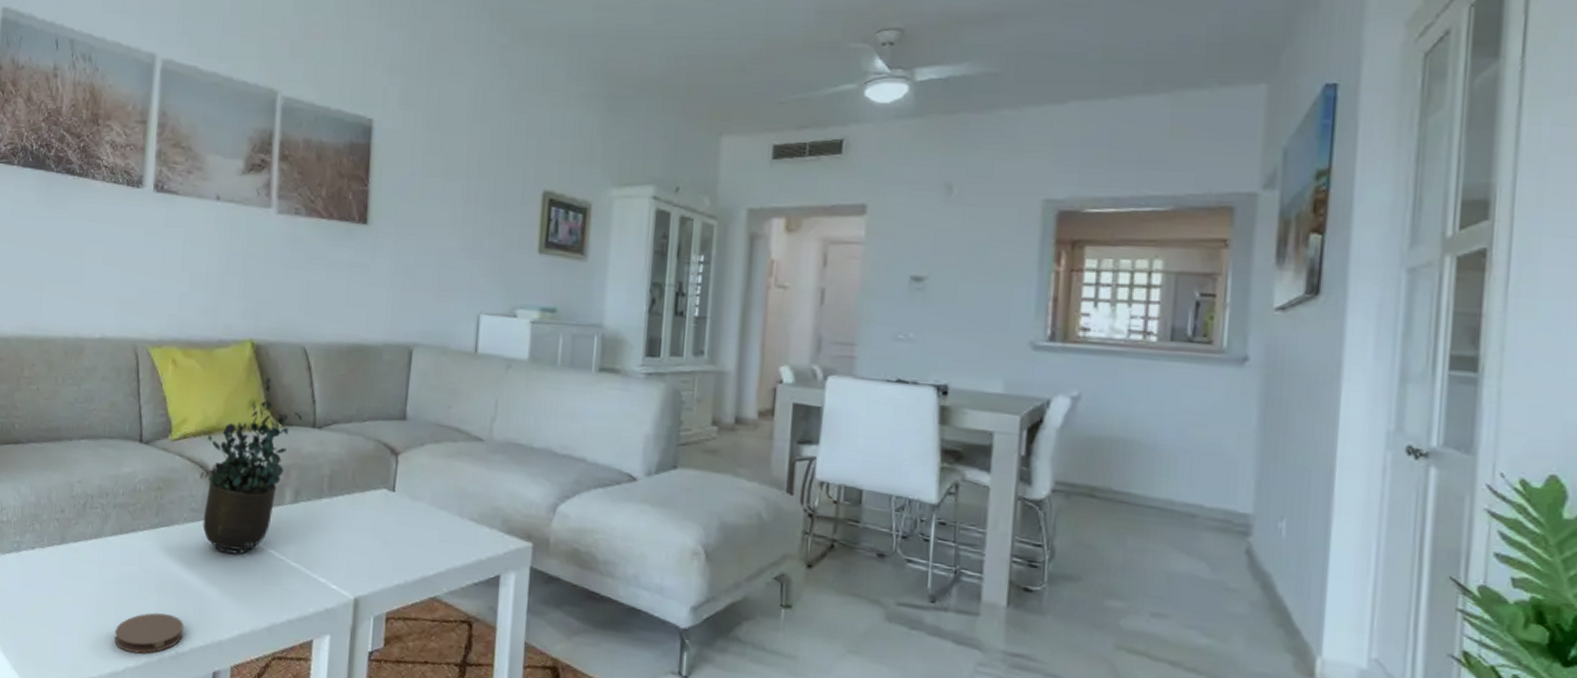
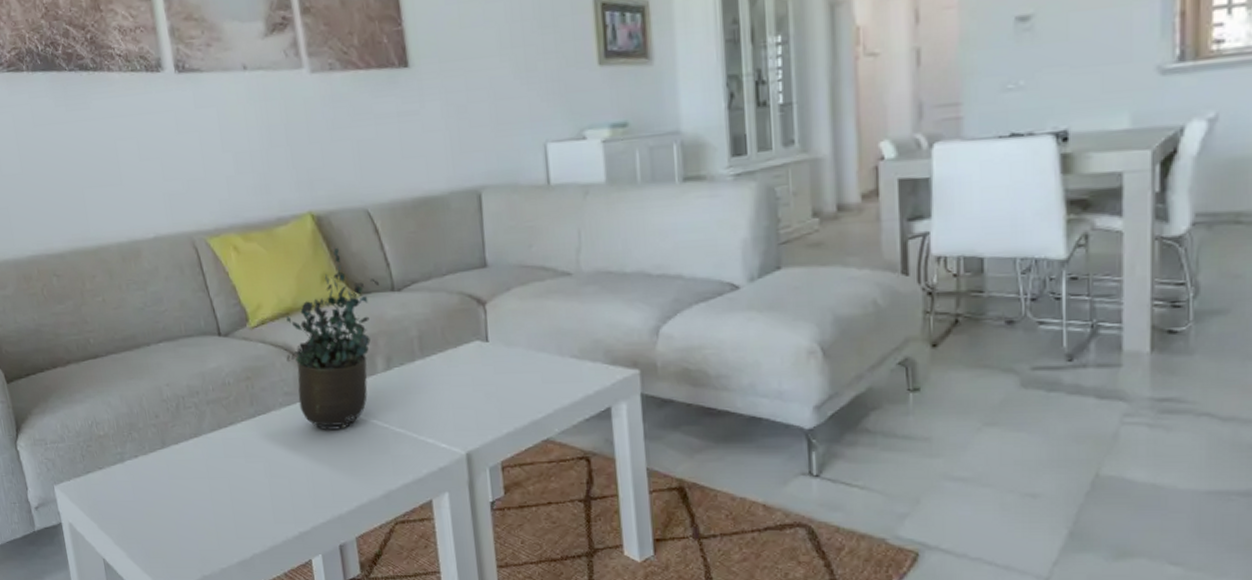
coaster: present [114,612,184,654] -> none [235,497,303,539]

